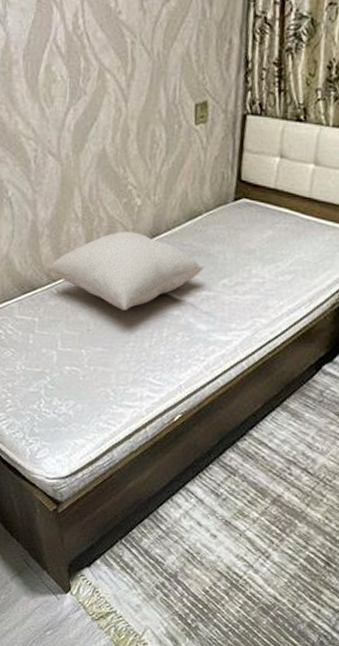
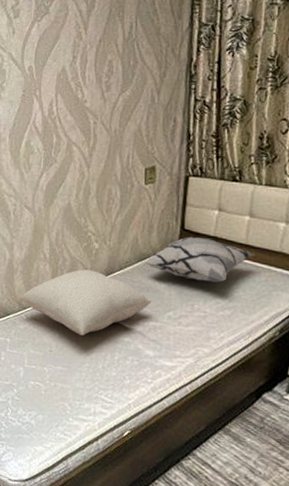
decorative pillow: none [196,190,318,244] -> present [145,237,254,283]

